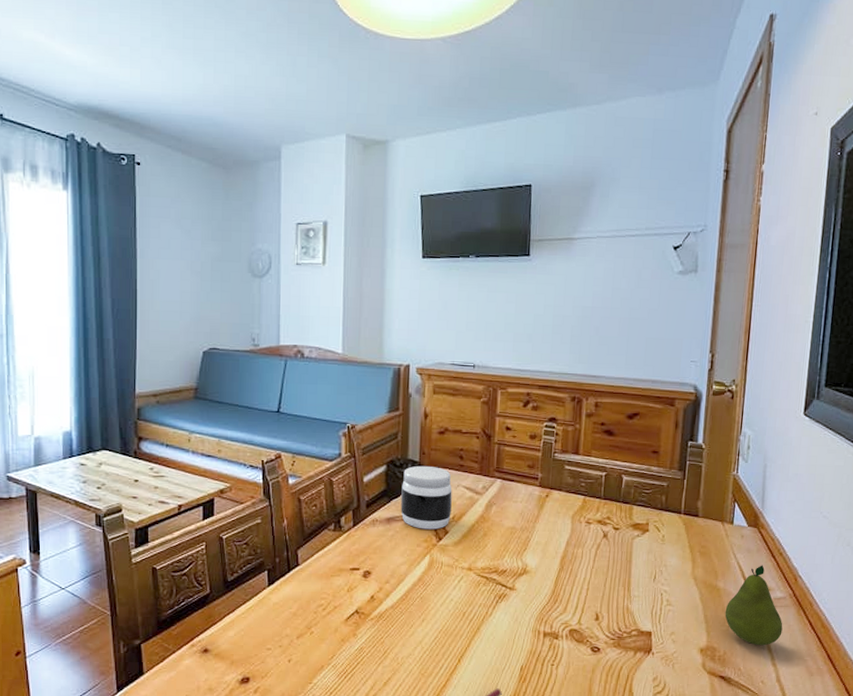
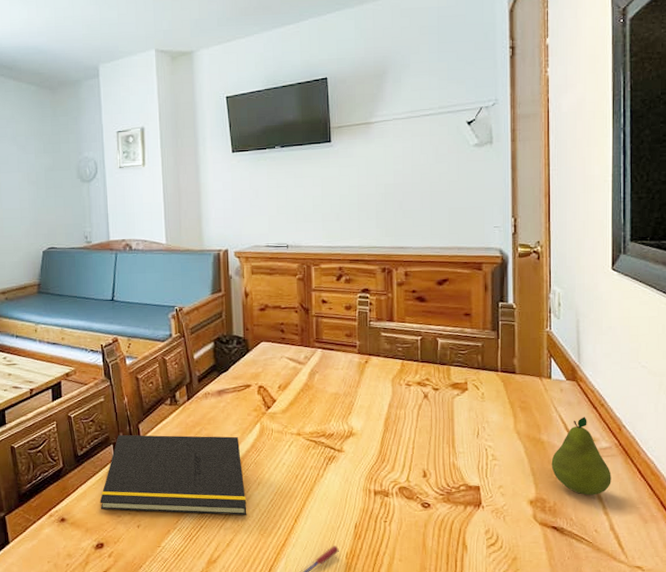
notepad: none [248,560,409,653] -> present [100,434,247,516]
jar: present [401,465,452,530] -> none [229,340,277,399]

